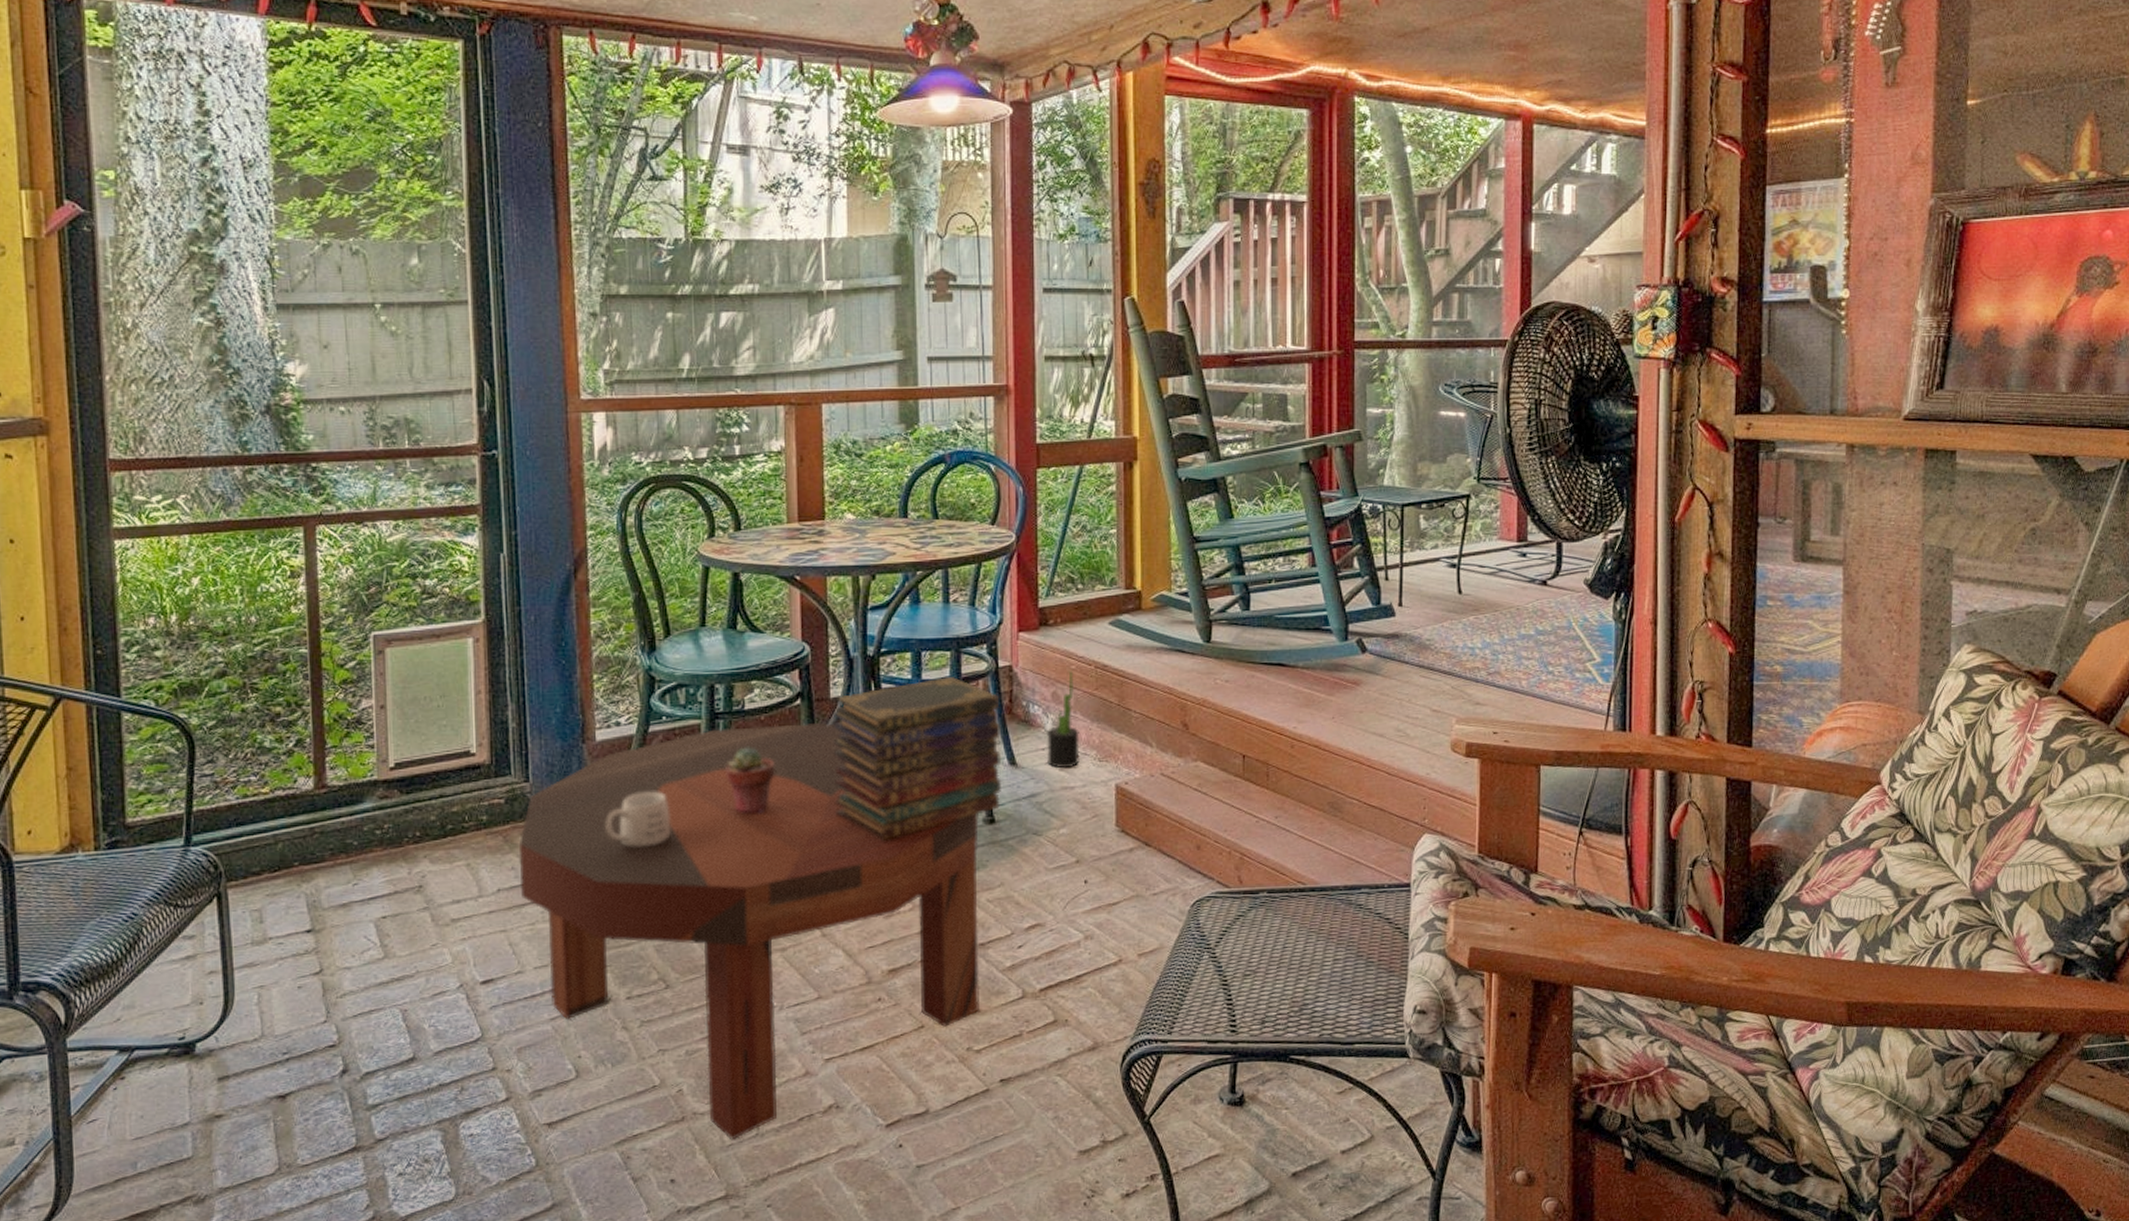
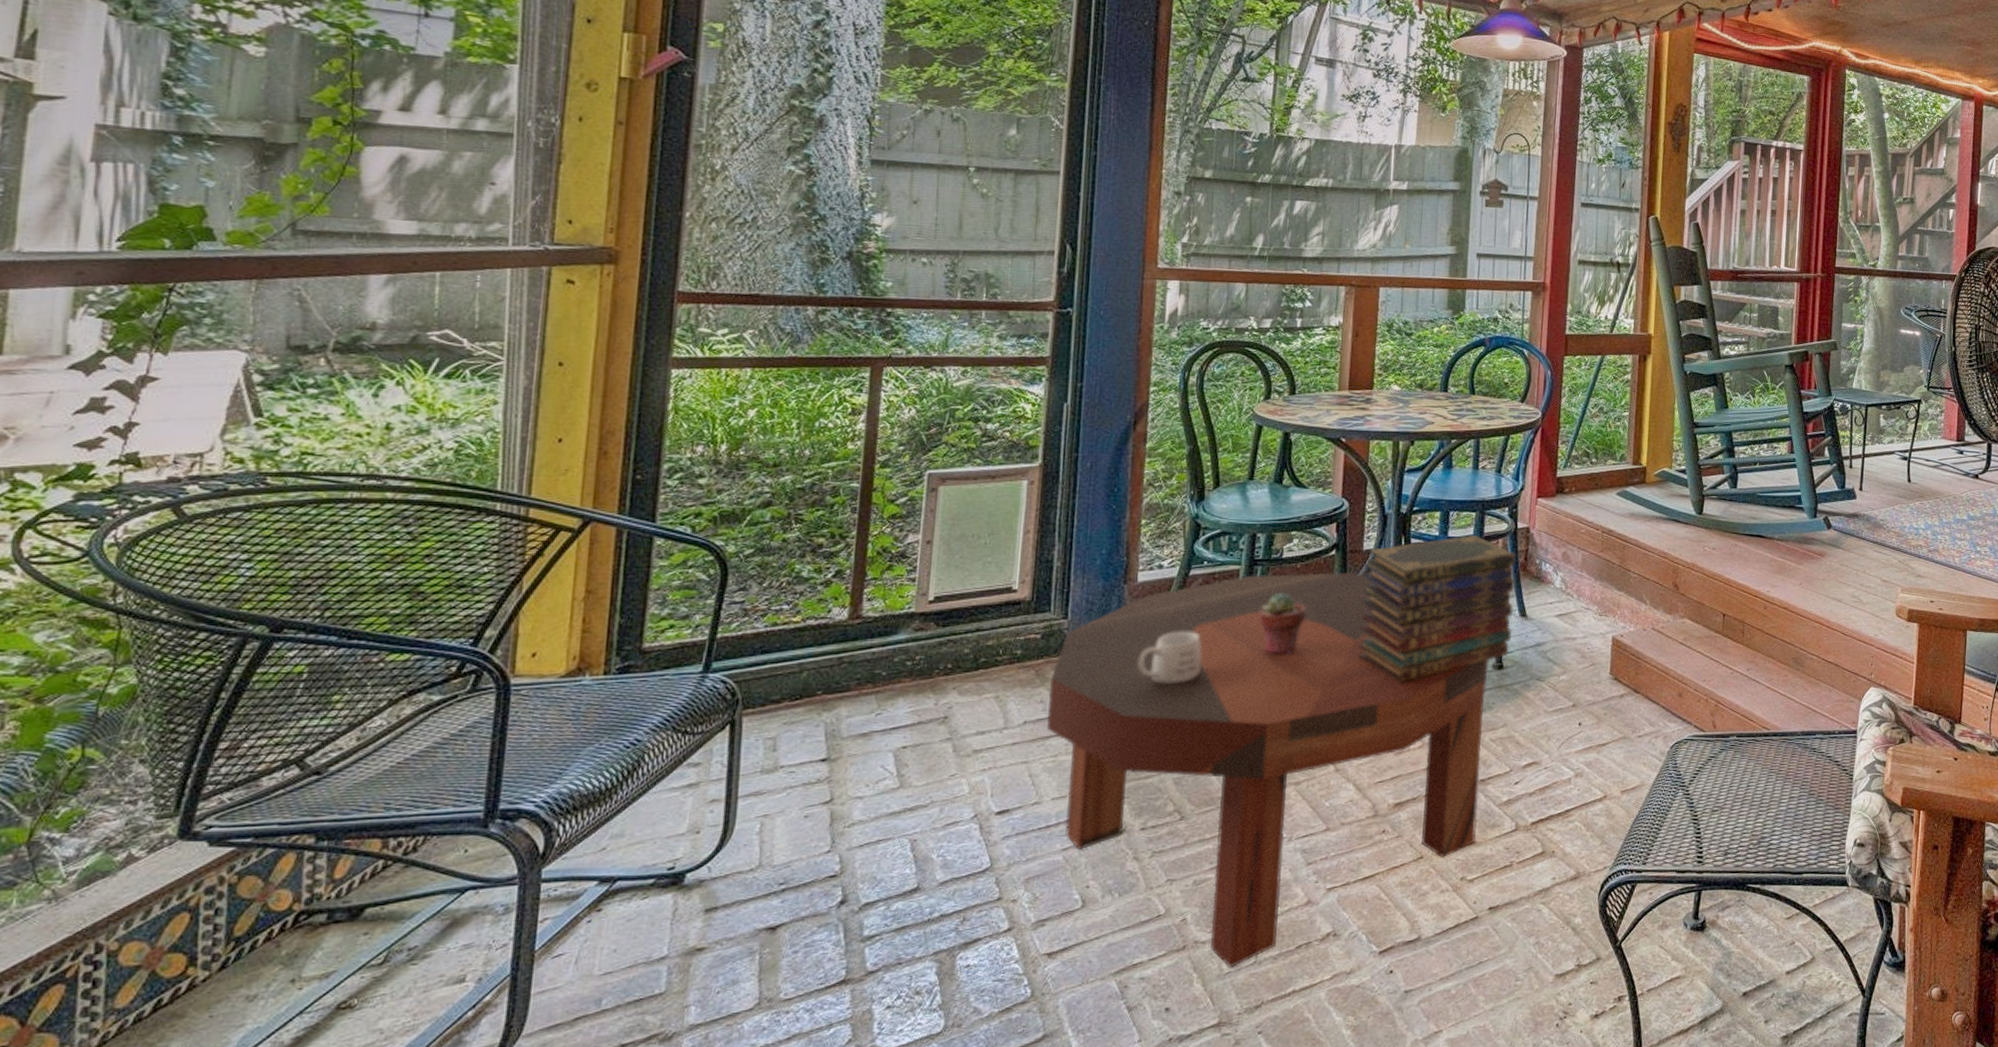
decorative plant: present [1047,671,1080,768] -> none [1554,534,1584,620]

